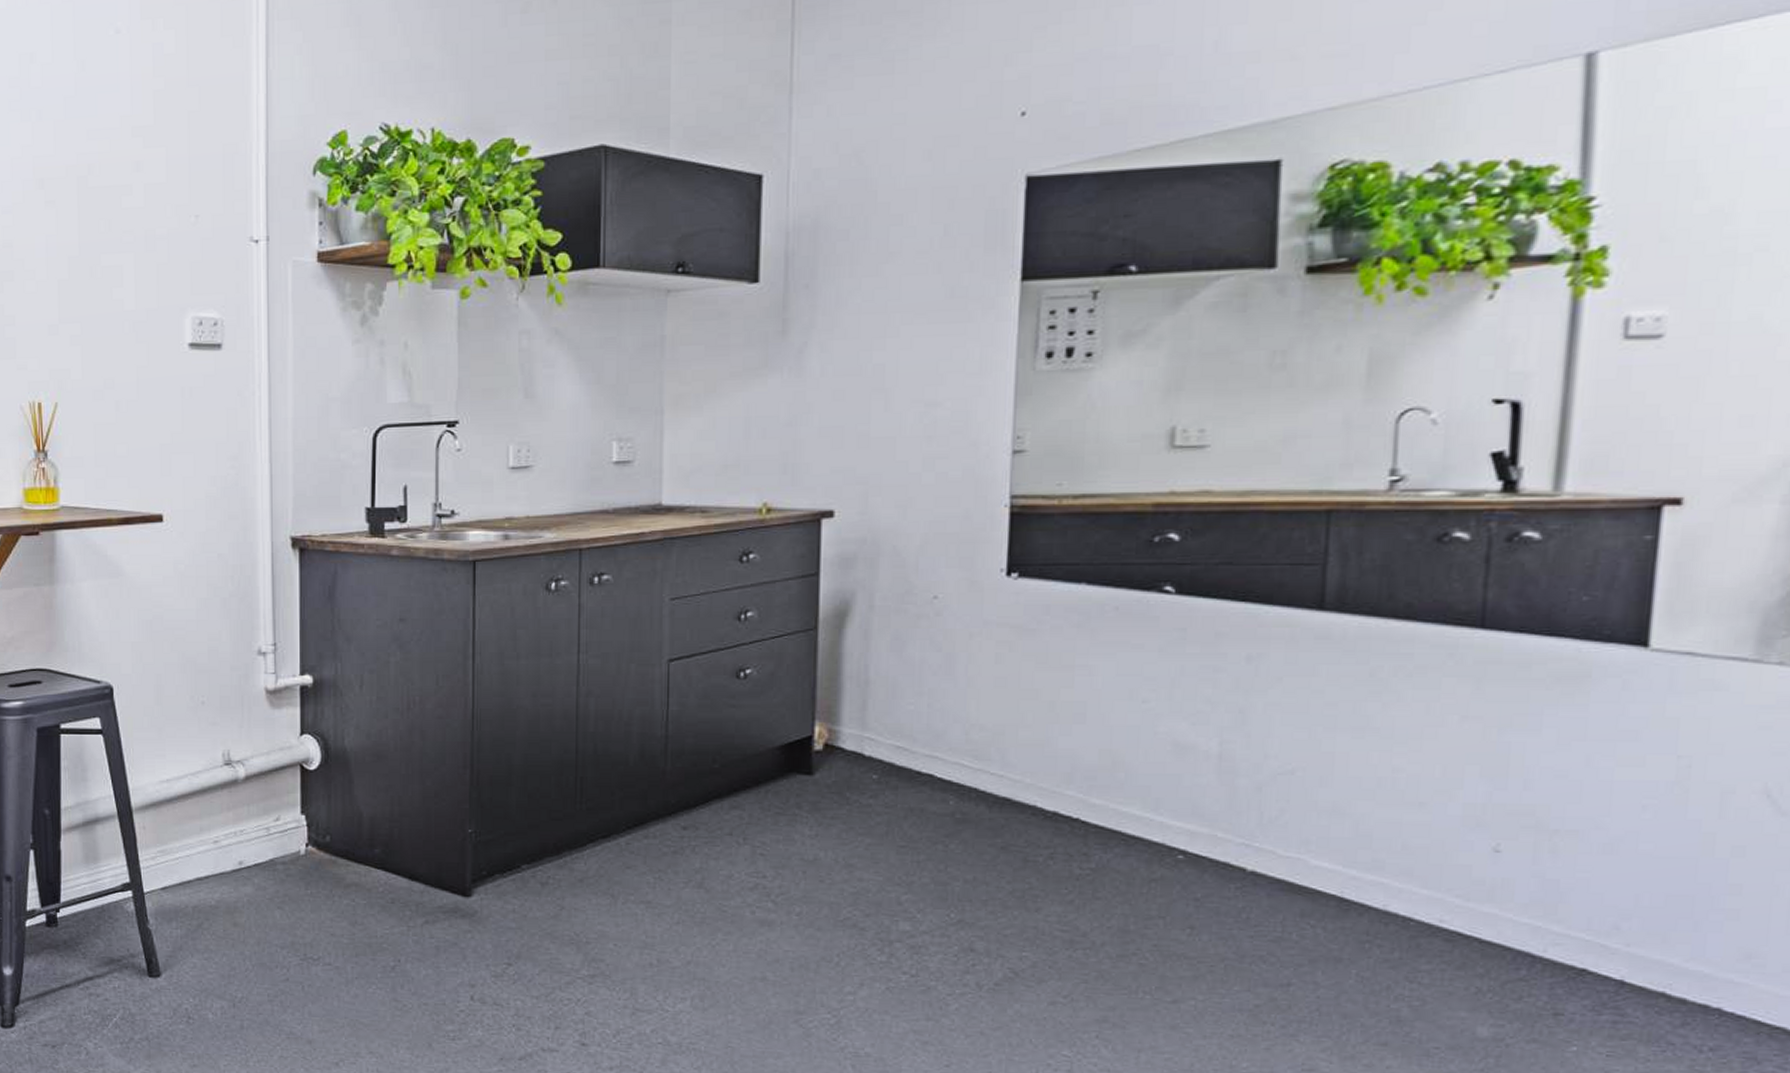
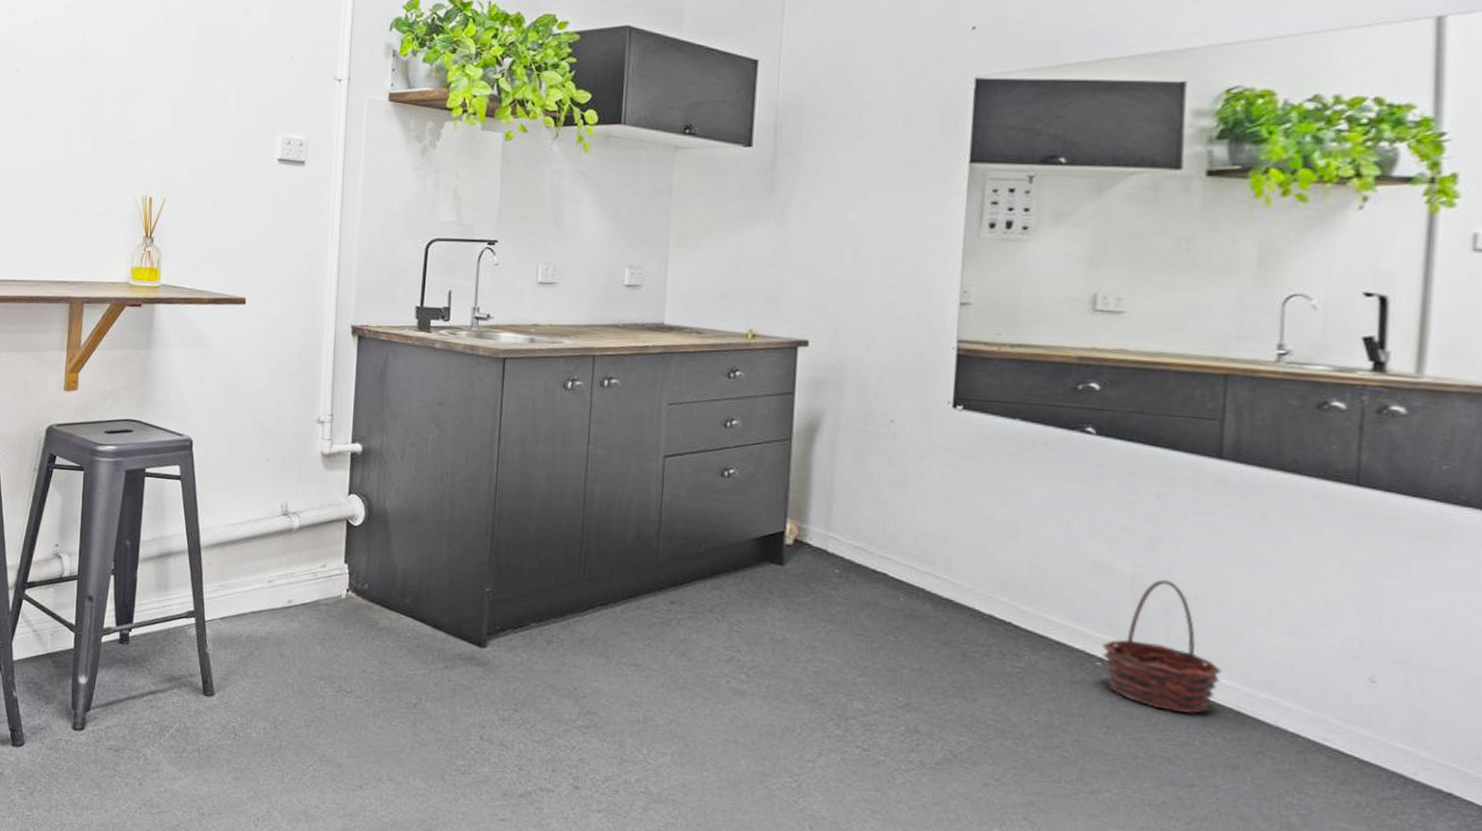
basket: none [1184,755,1324,905] -> present [1102,579,1222,714]

